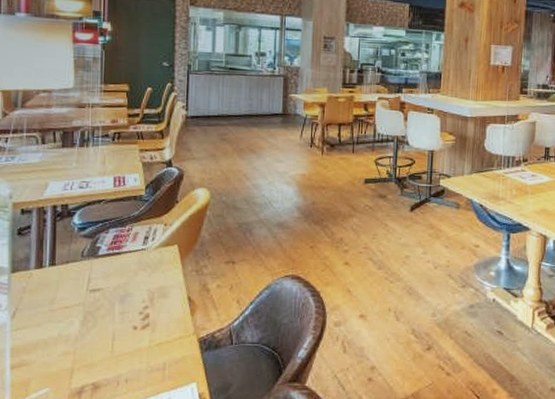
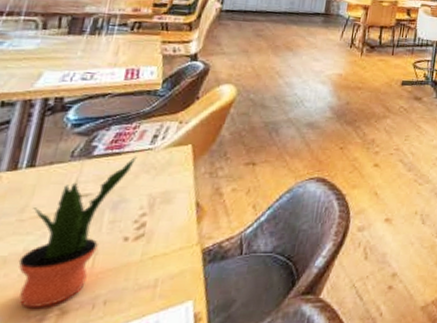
potted plant: none [56,255,134,382] -> present [18,156,137,307]

